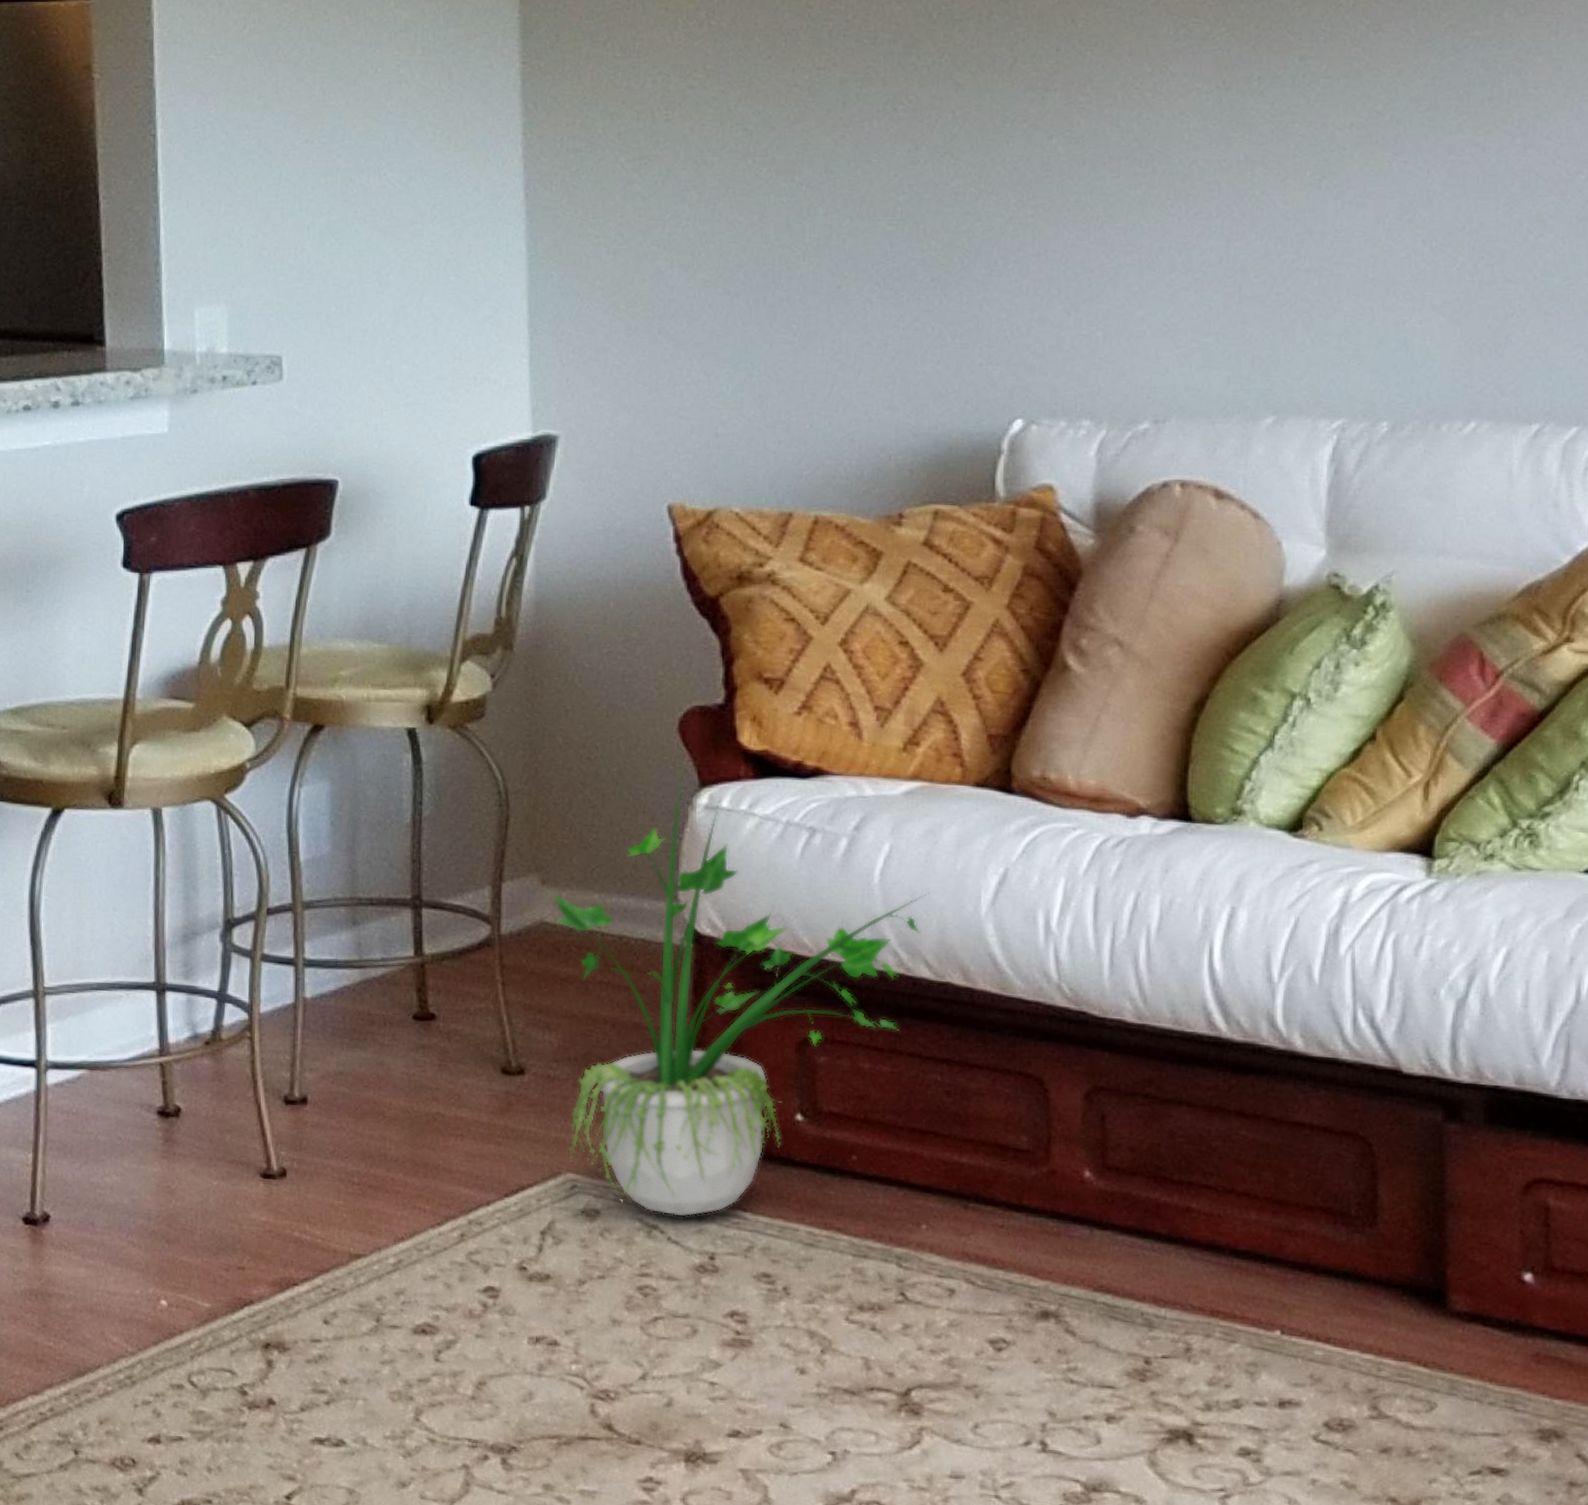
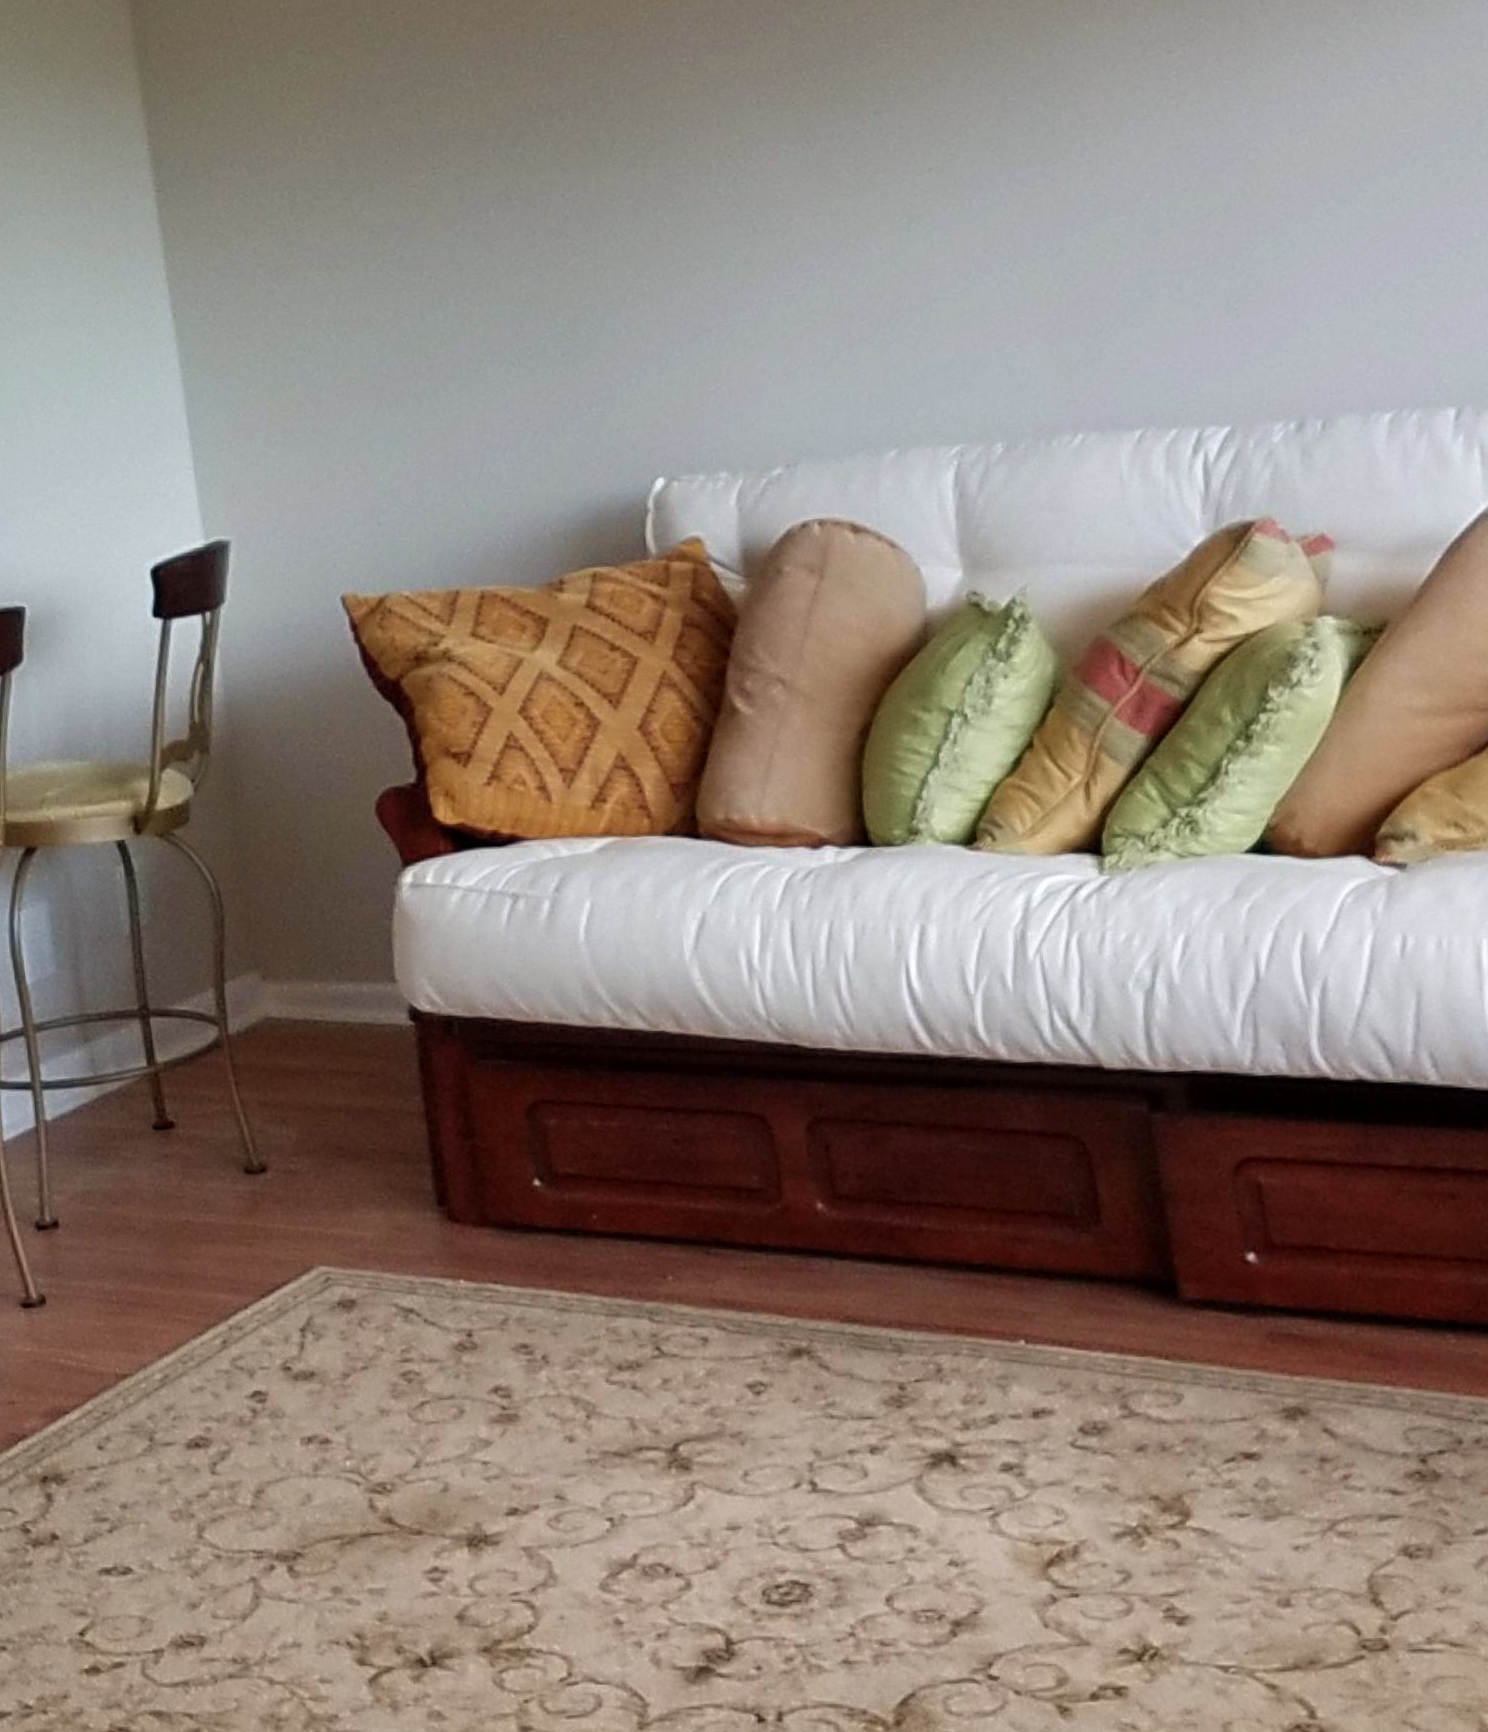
potted plant: present [553,751,930,1218] -> none [274,833,635,1298]

